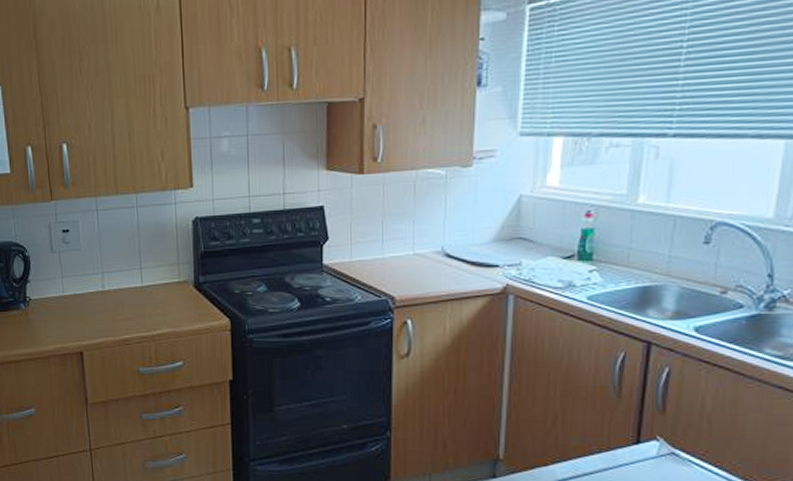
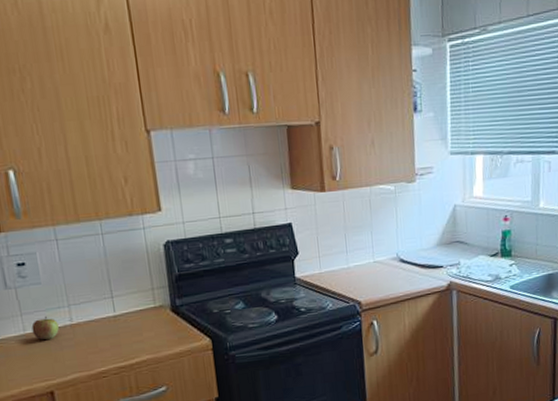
apple: none [69,280,92,302] -> present [31,315,59,340]

